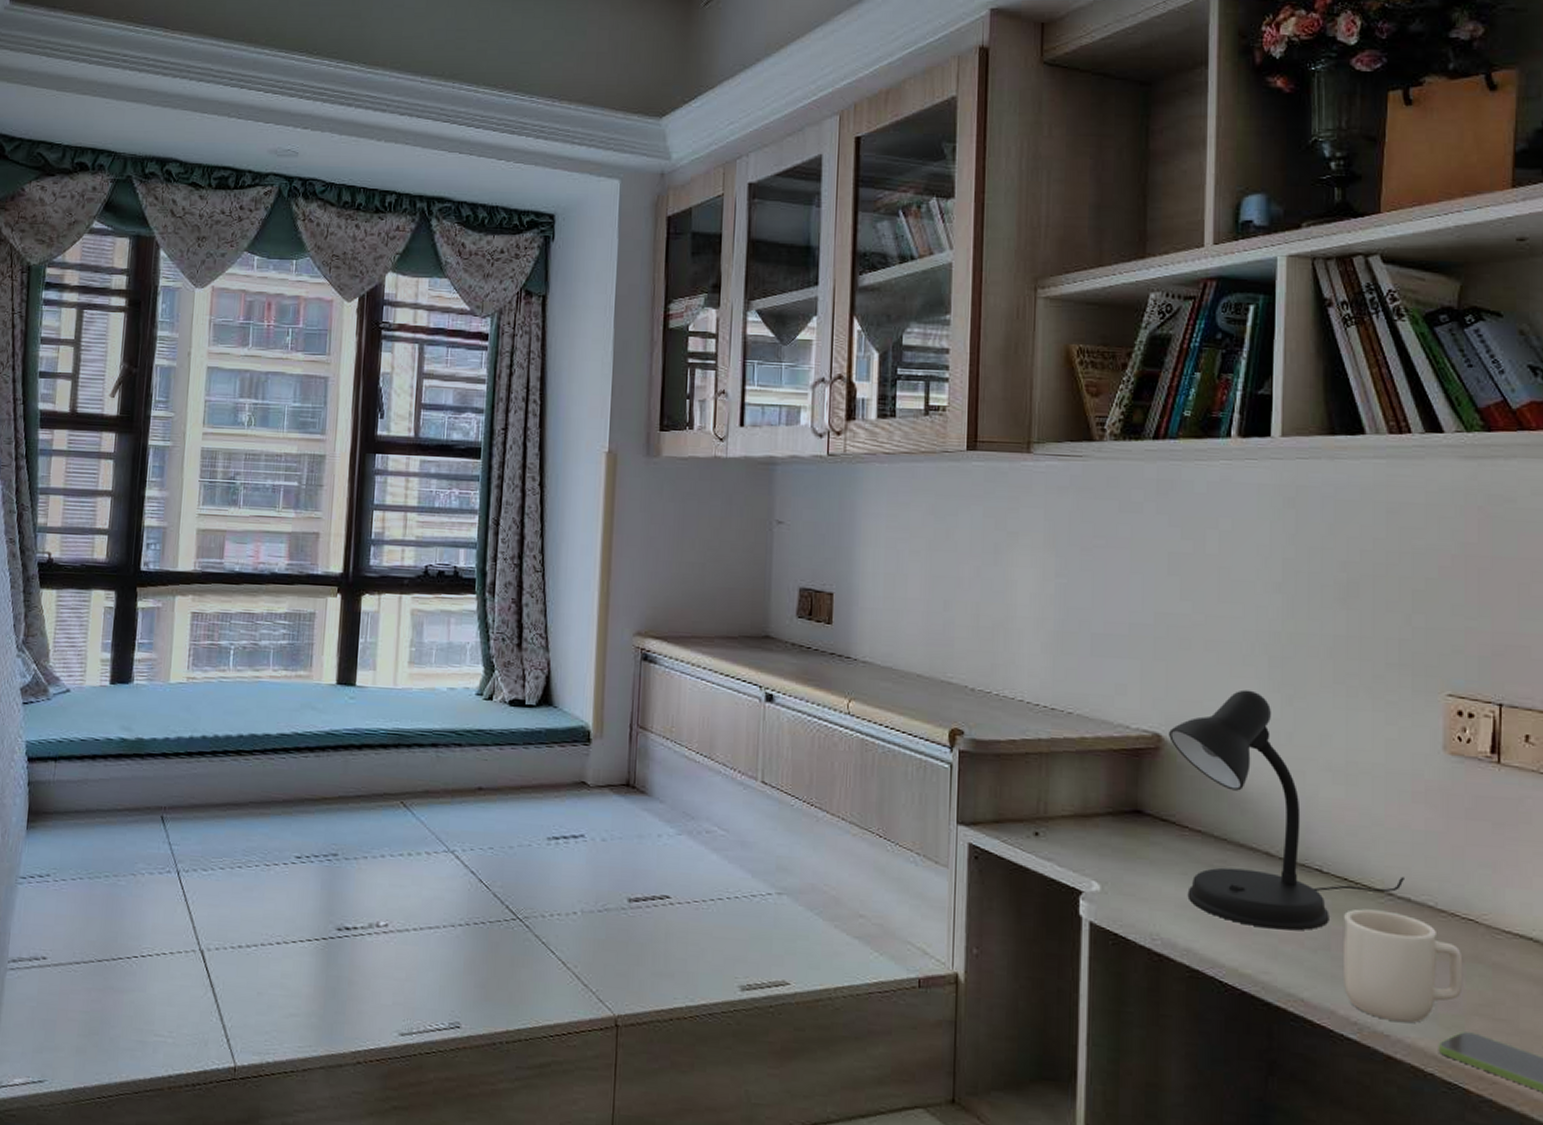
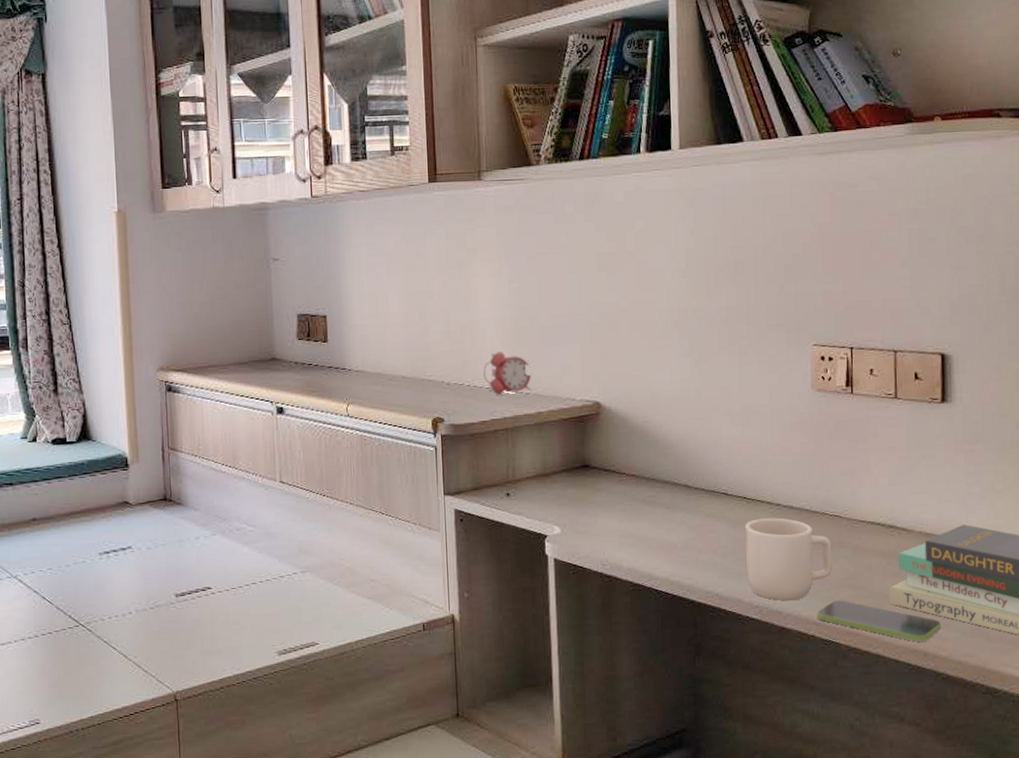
alarm clock: none [1016,658,1077,710] -> present [483,352,532,395]
desk lamp: present [1169,689,1404,931] -> none [606,358,788,544]

